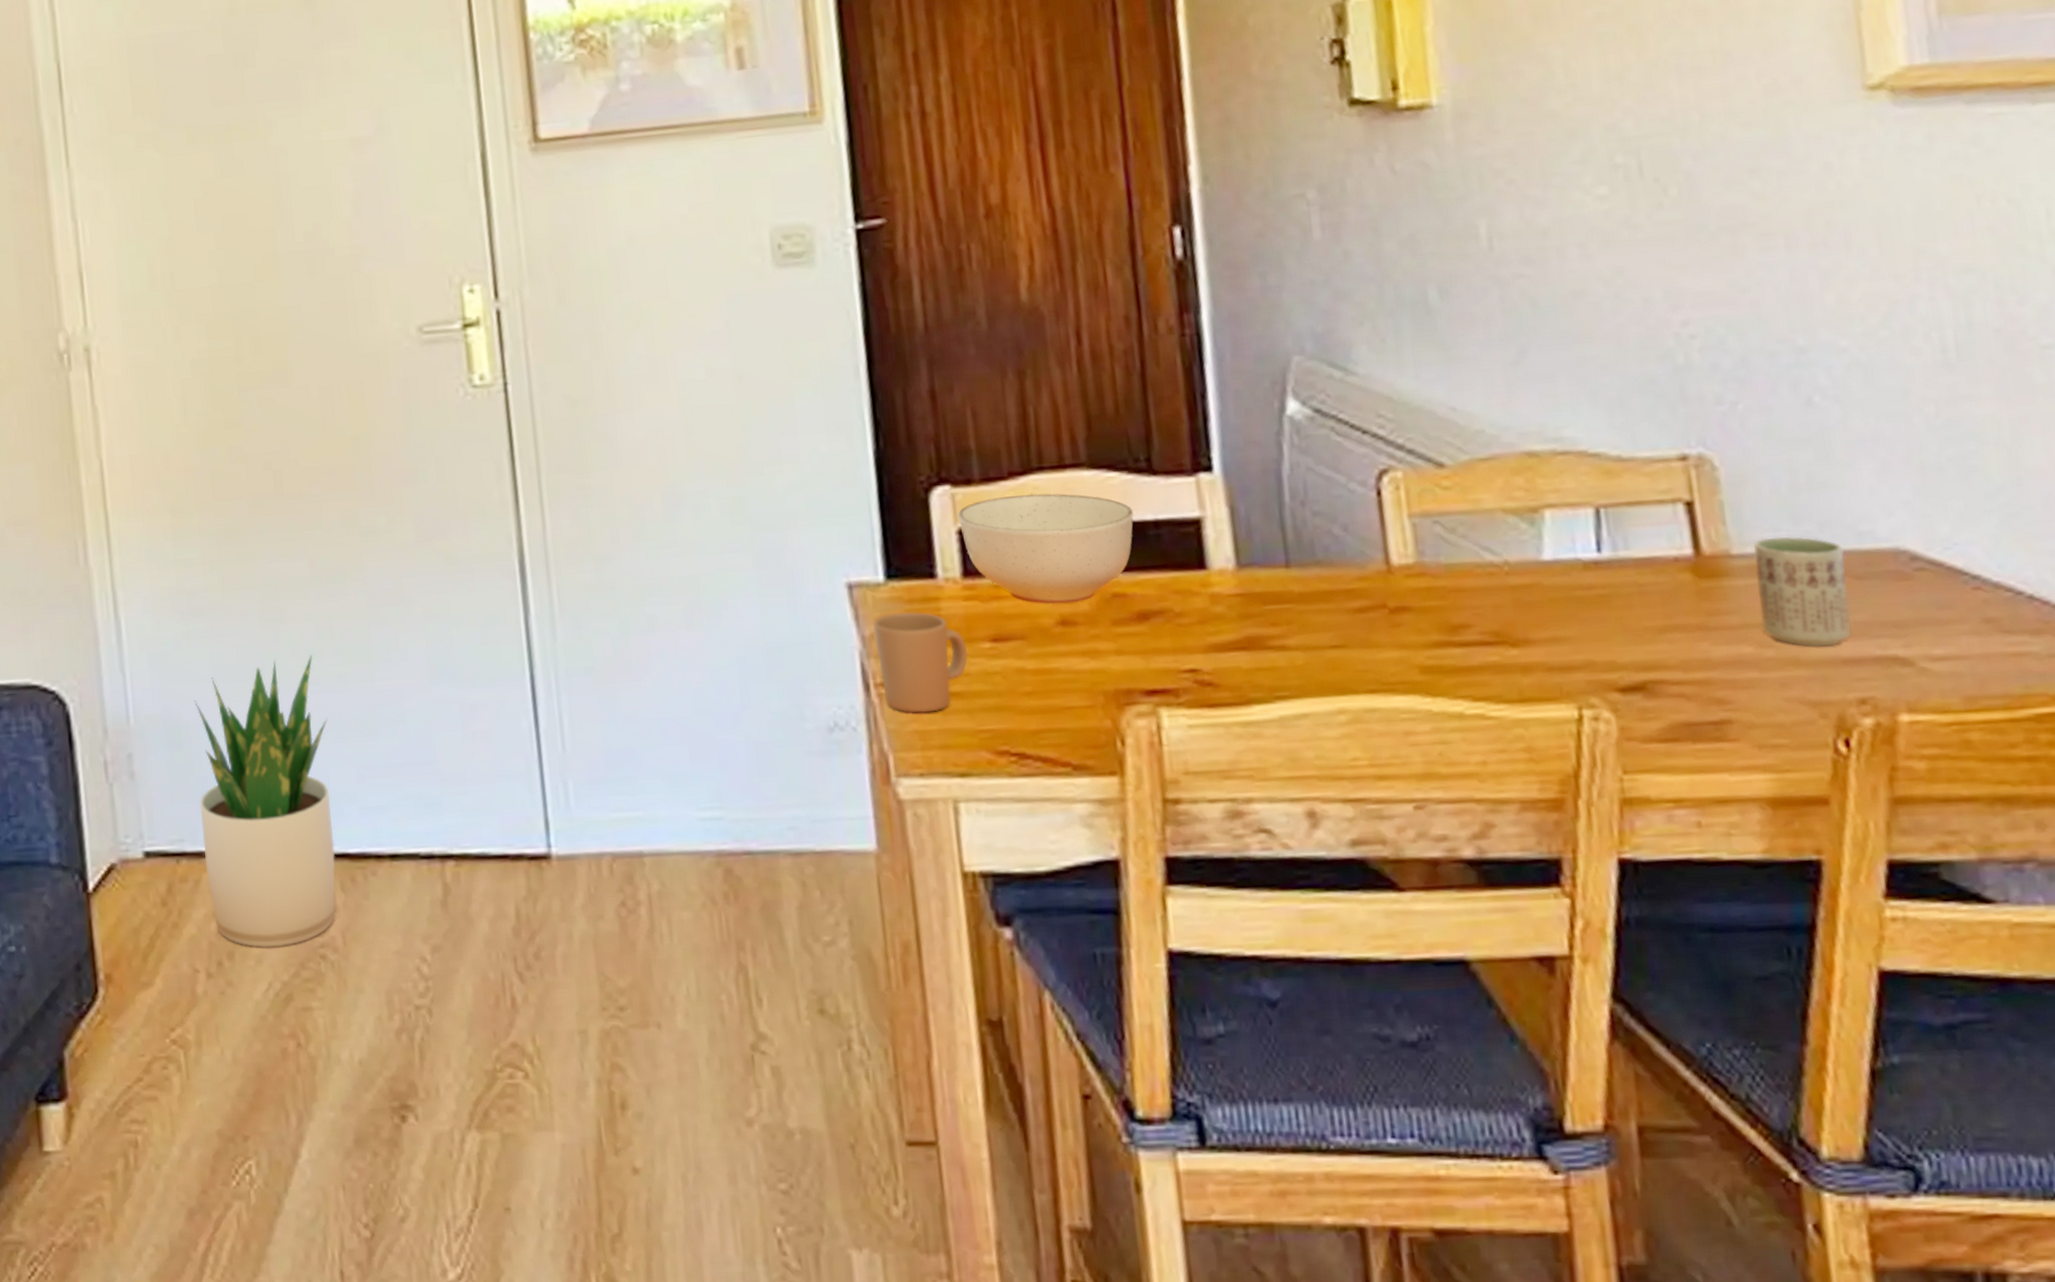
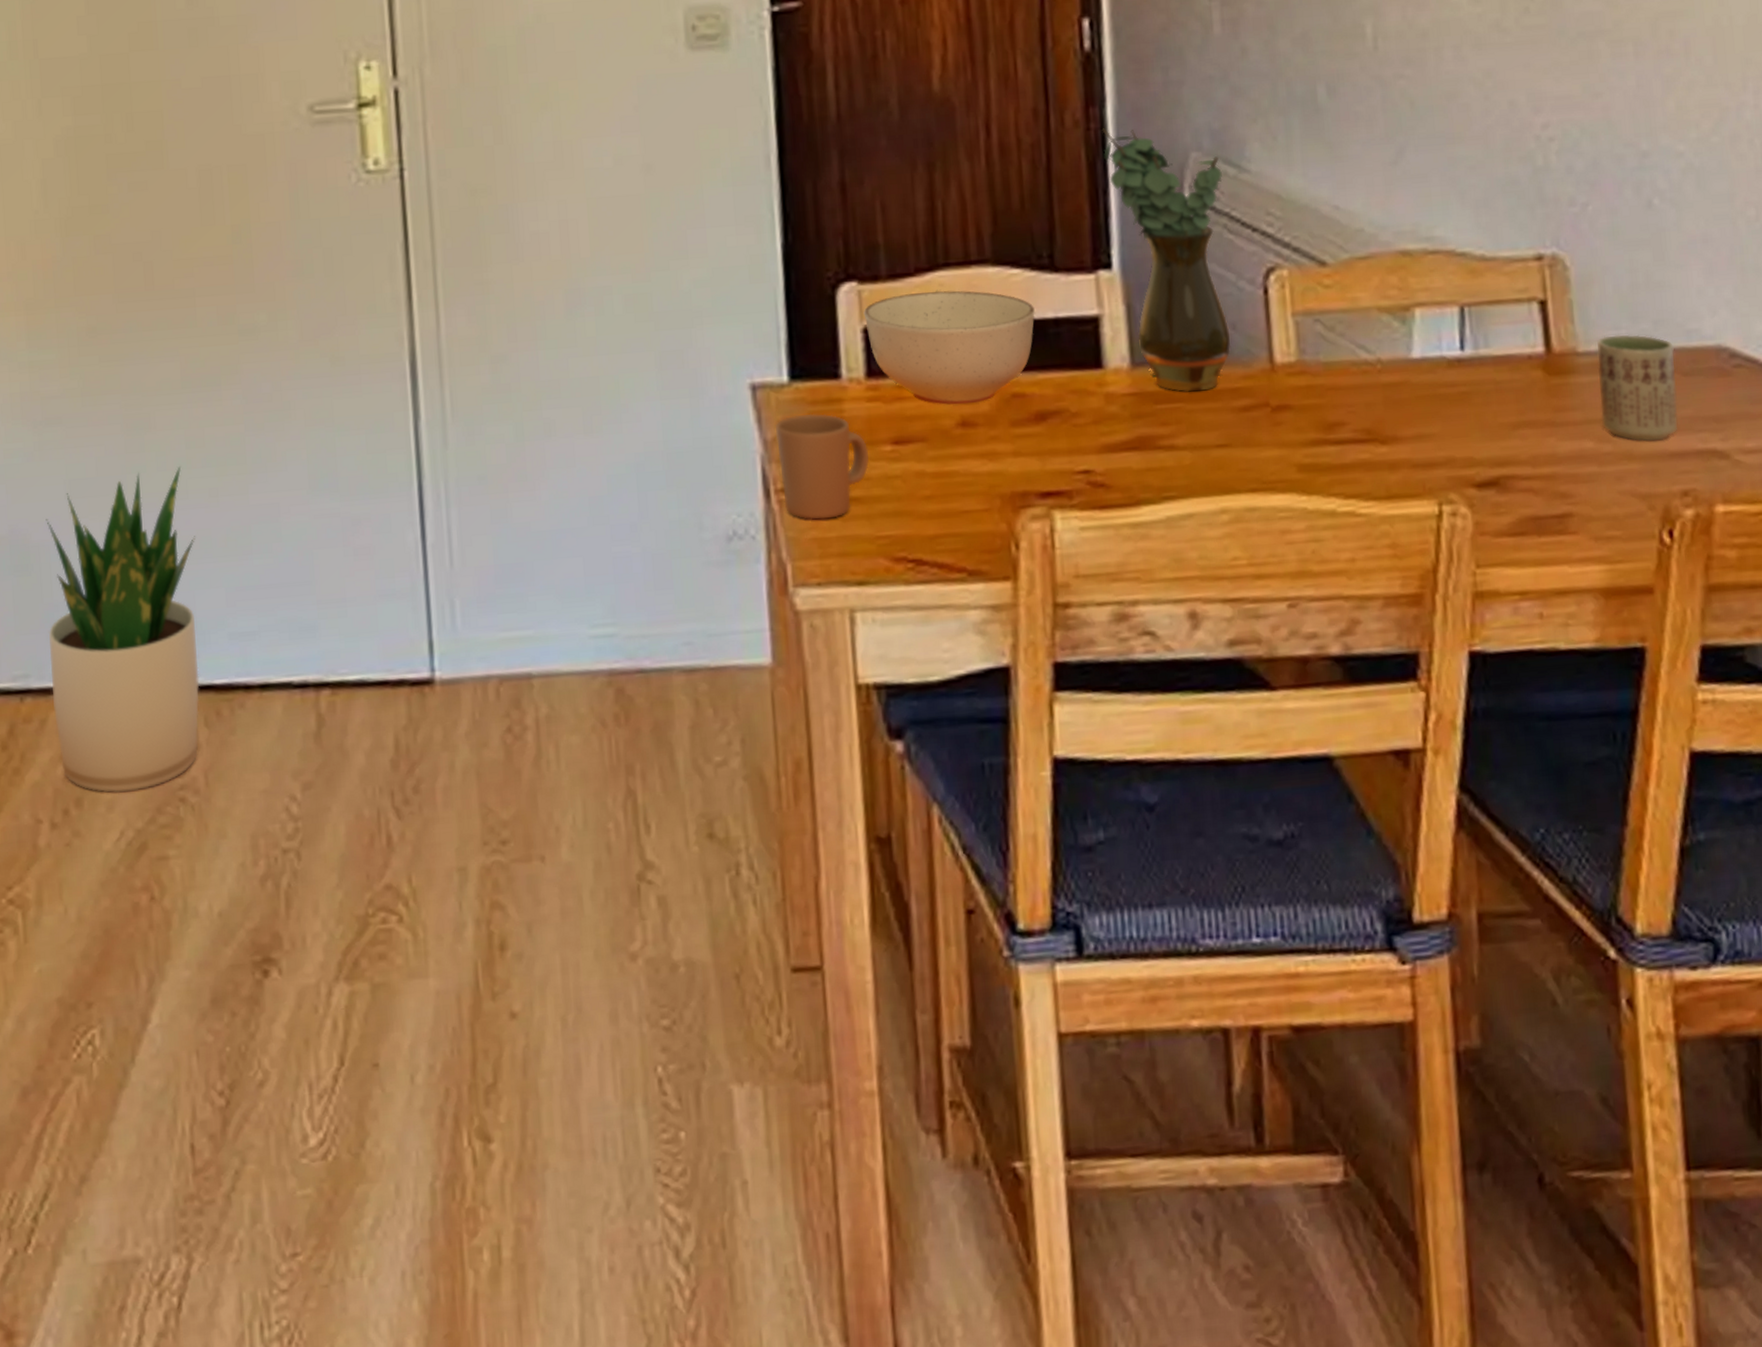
vase: none [1197,334,1343,593] -> present [1102,128,1231,392]

